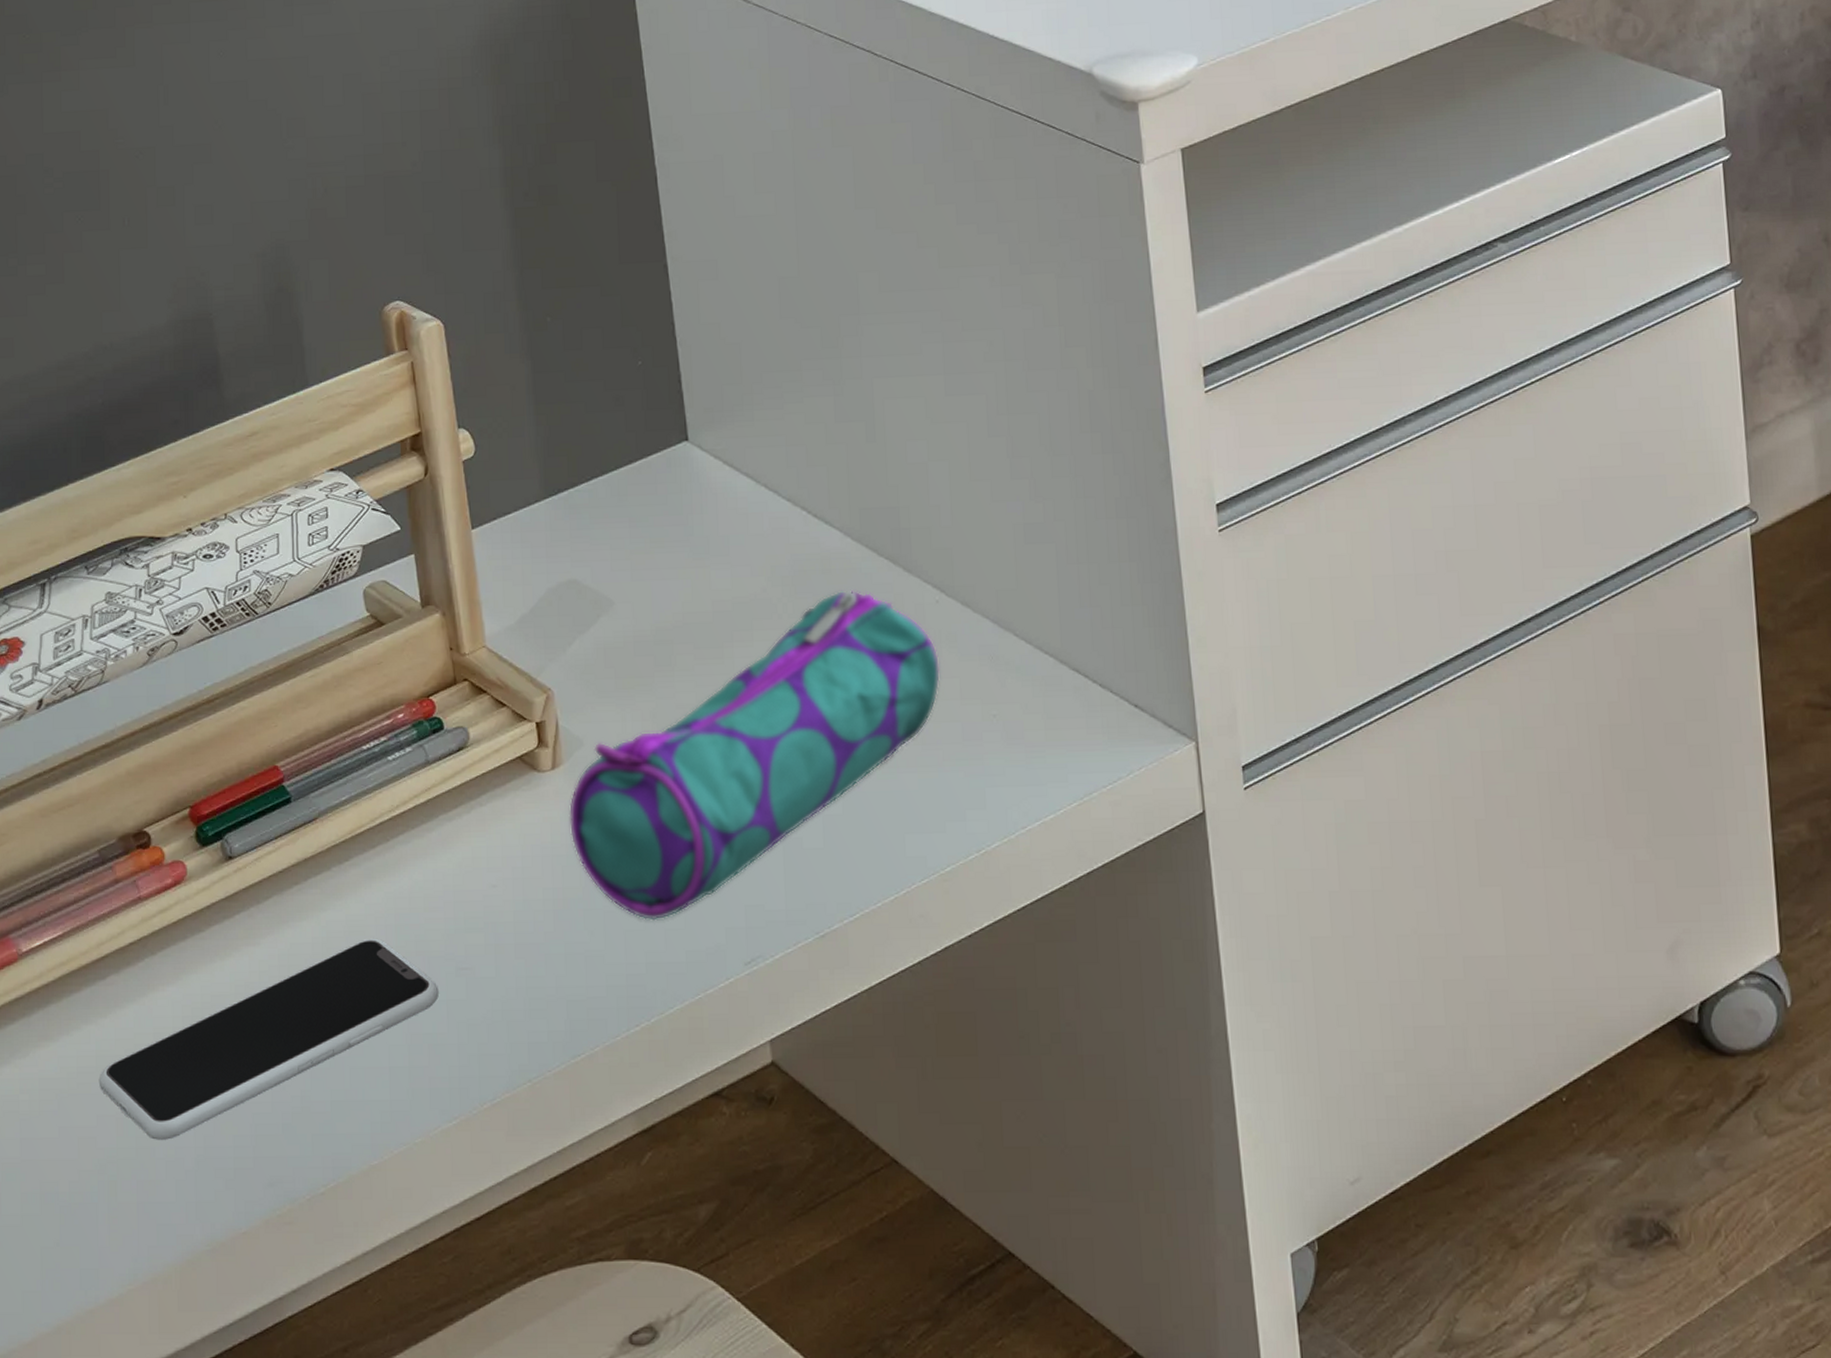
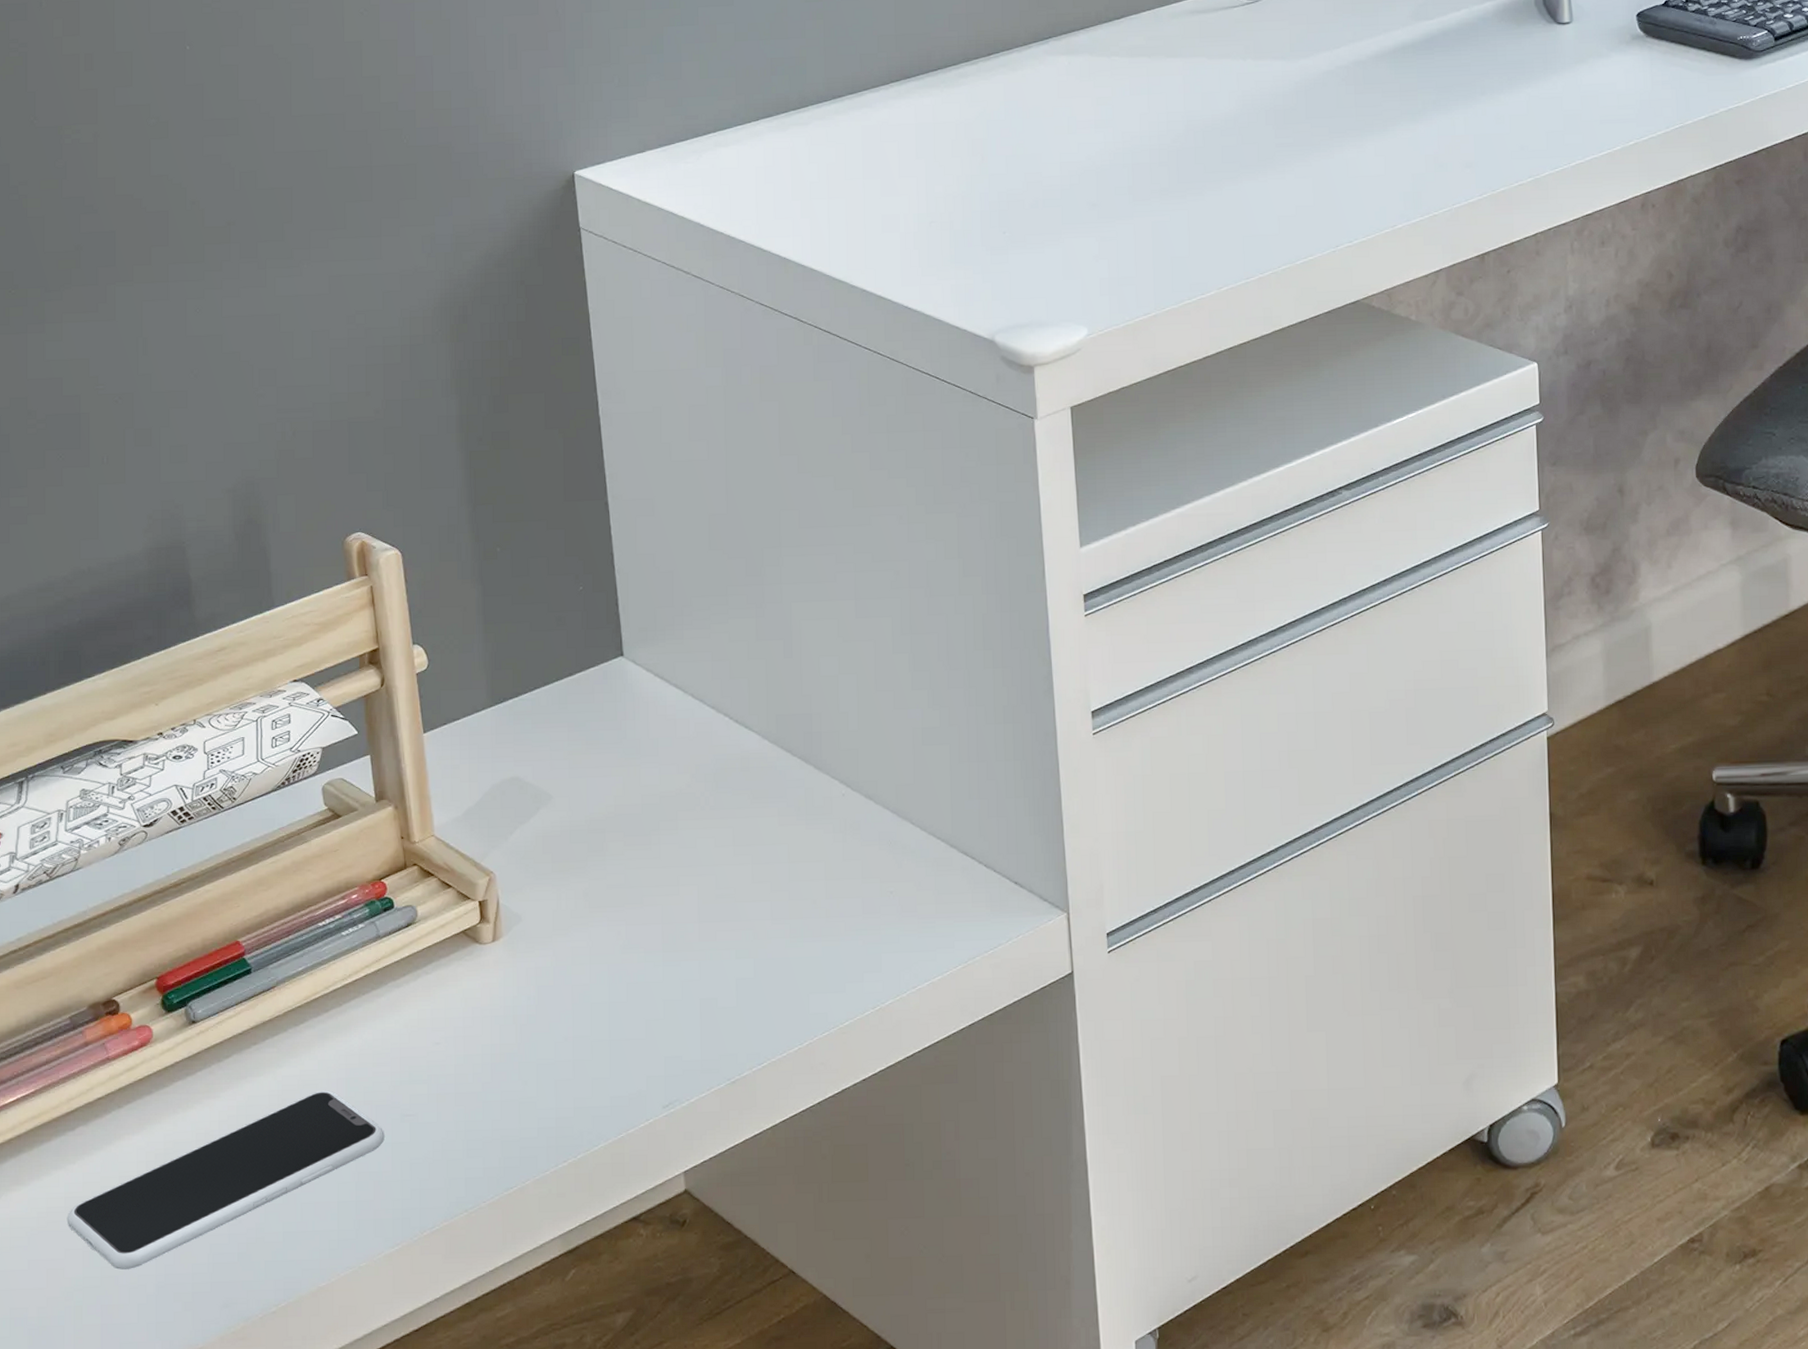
pencil case: present [568,589,941,921] -> none [507,785,845,1071]

